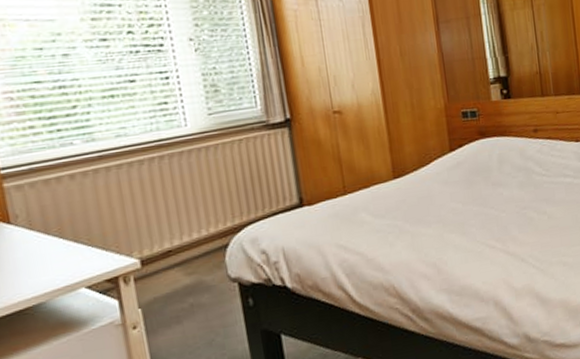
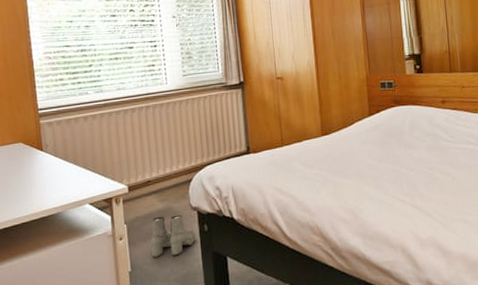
boots: none [176,288,238,346] -> present [150,214,196,257]

